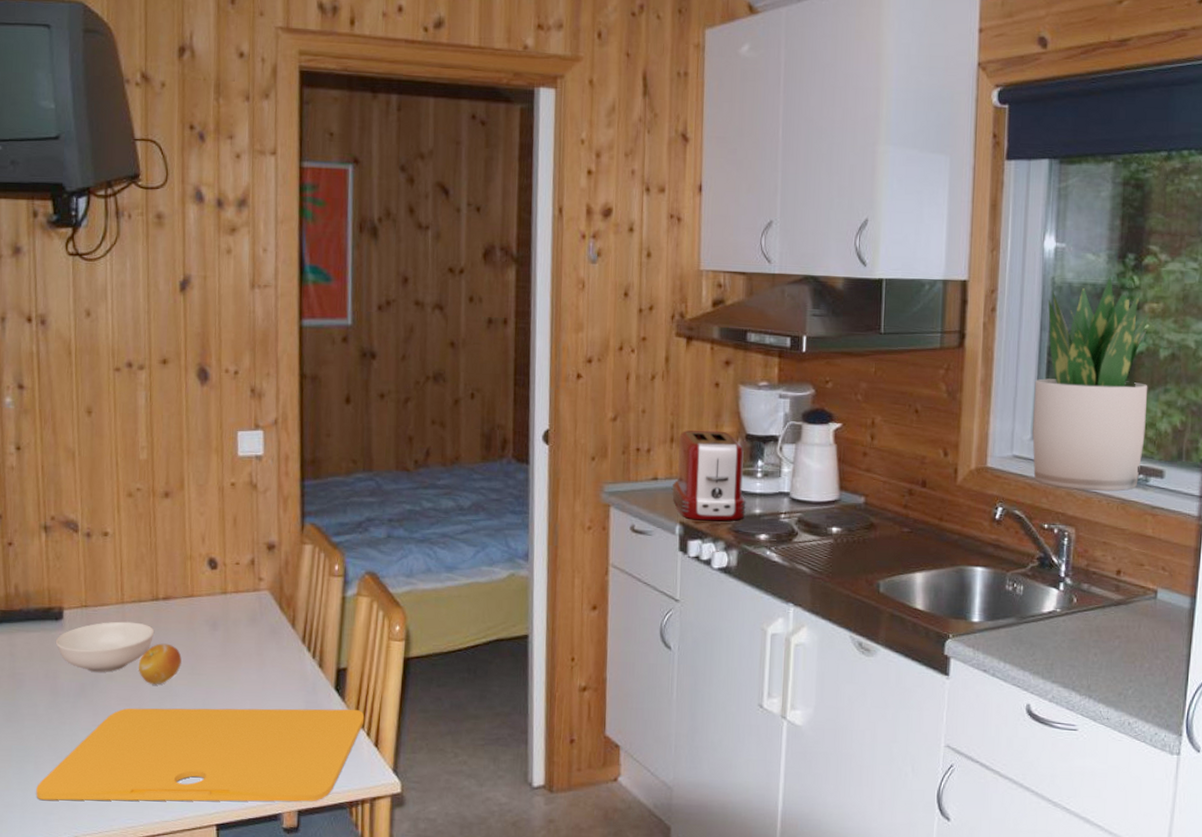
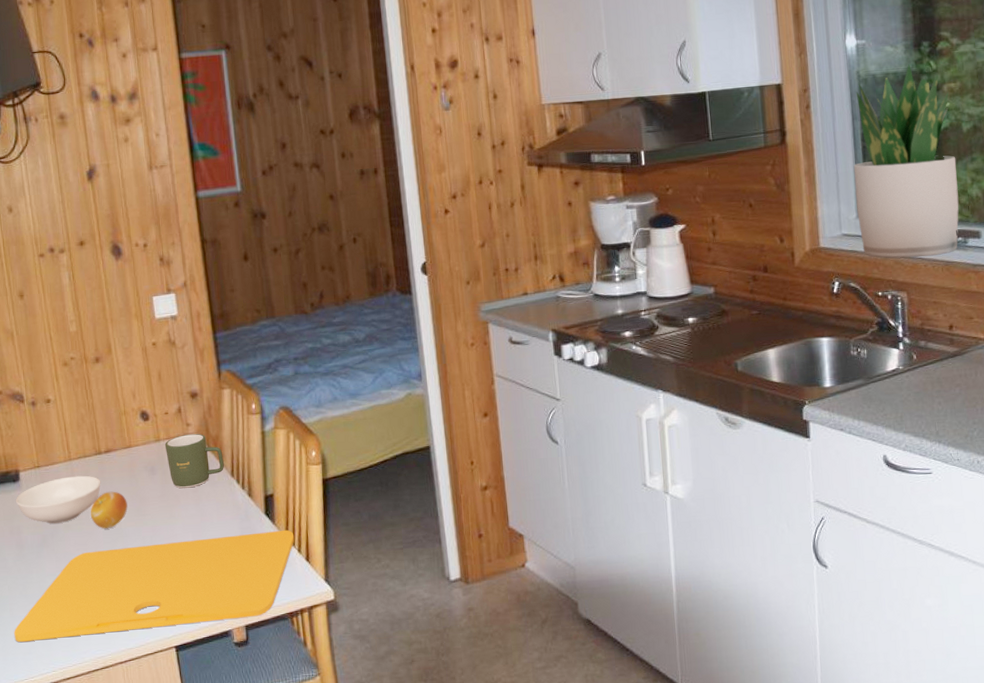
mug: none [231,589,296,650] -> present [164,433,225,489]
toaster: present [672,430,747,521] -> none [541,244,610,326]

